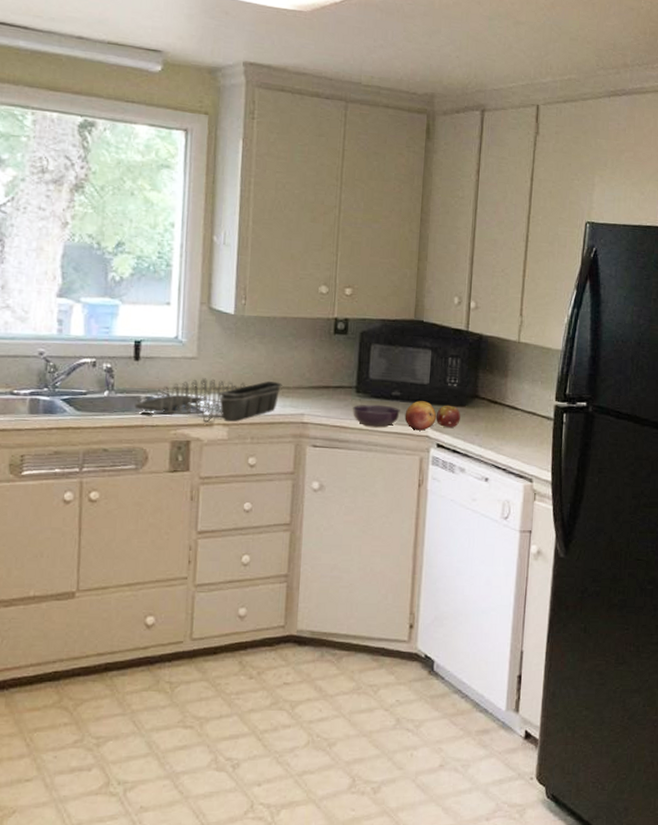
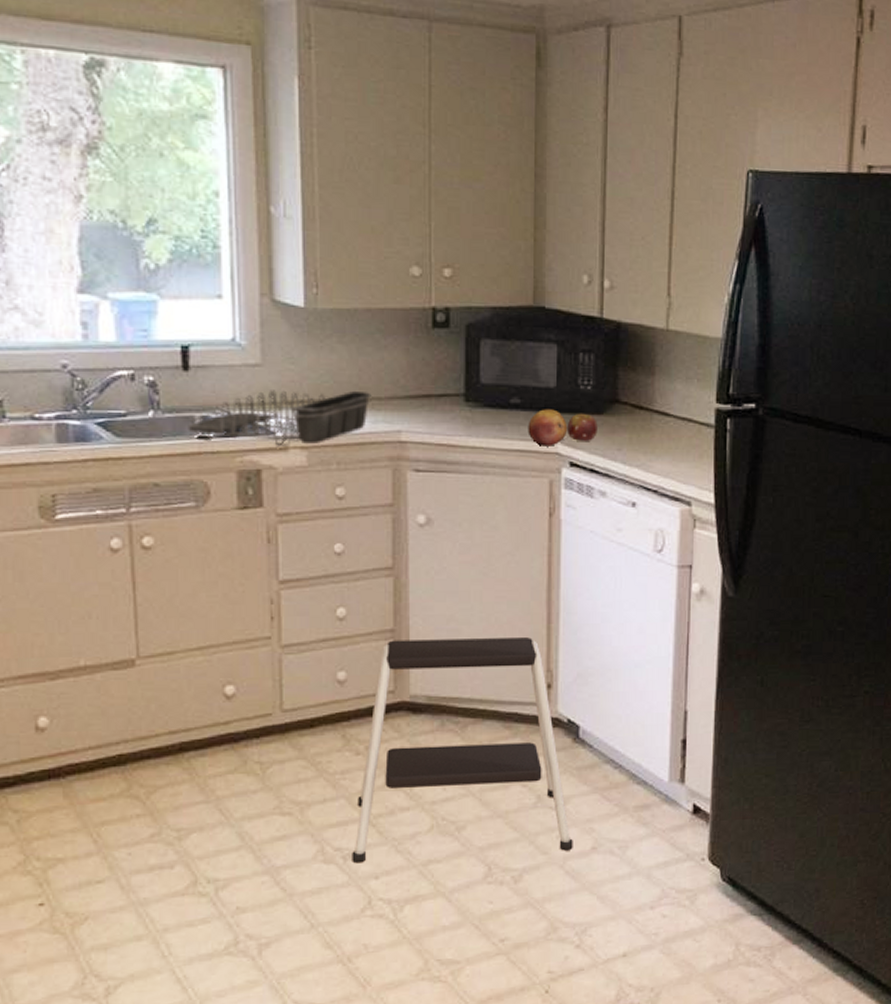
step stool: none [239,584,425,772] -> present [352,637,573,864]
bowl: present [353,404,400,429] -> none [462,415,522,446]

